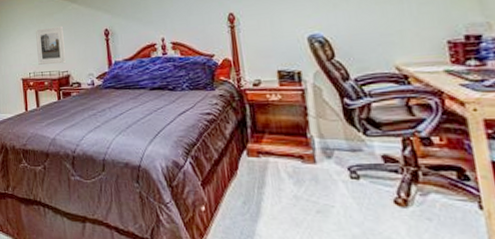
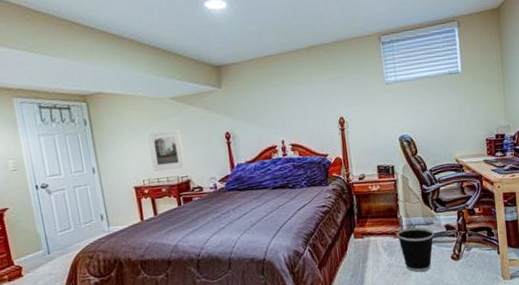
wastebasket: none [305,152,365,215] -> present [396,227,435,272]

